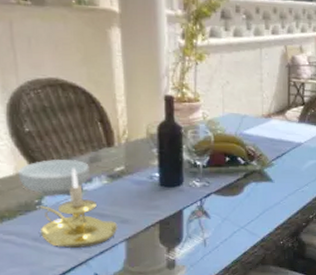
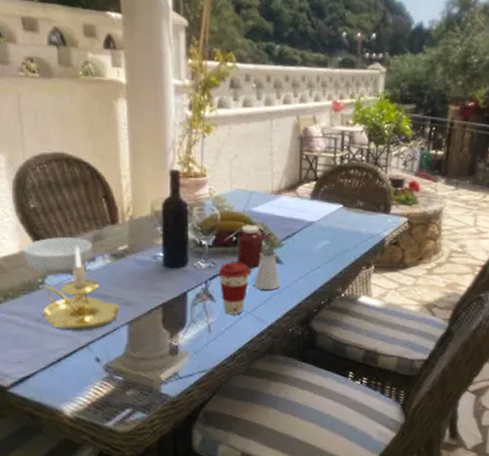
coffee cup: none [213,181,243,229] -> present [219,262,251,314]
jar: none [218,145,254,185] -> present [225,223,263,267]
saltshaker: none [247,169,271,207] -> present [254,250,280,291]

